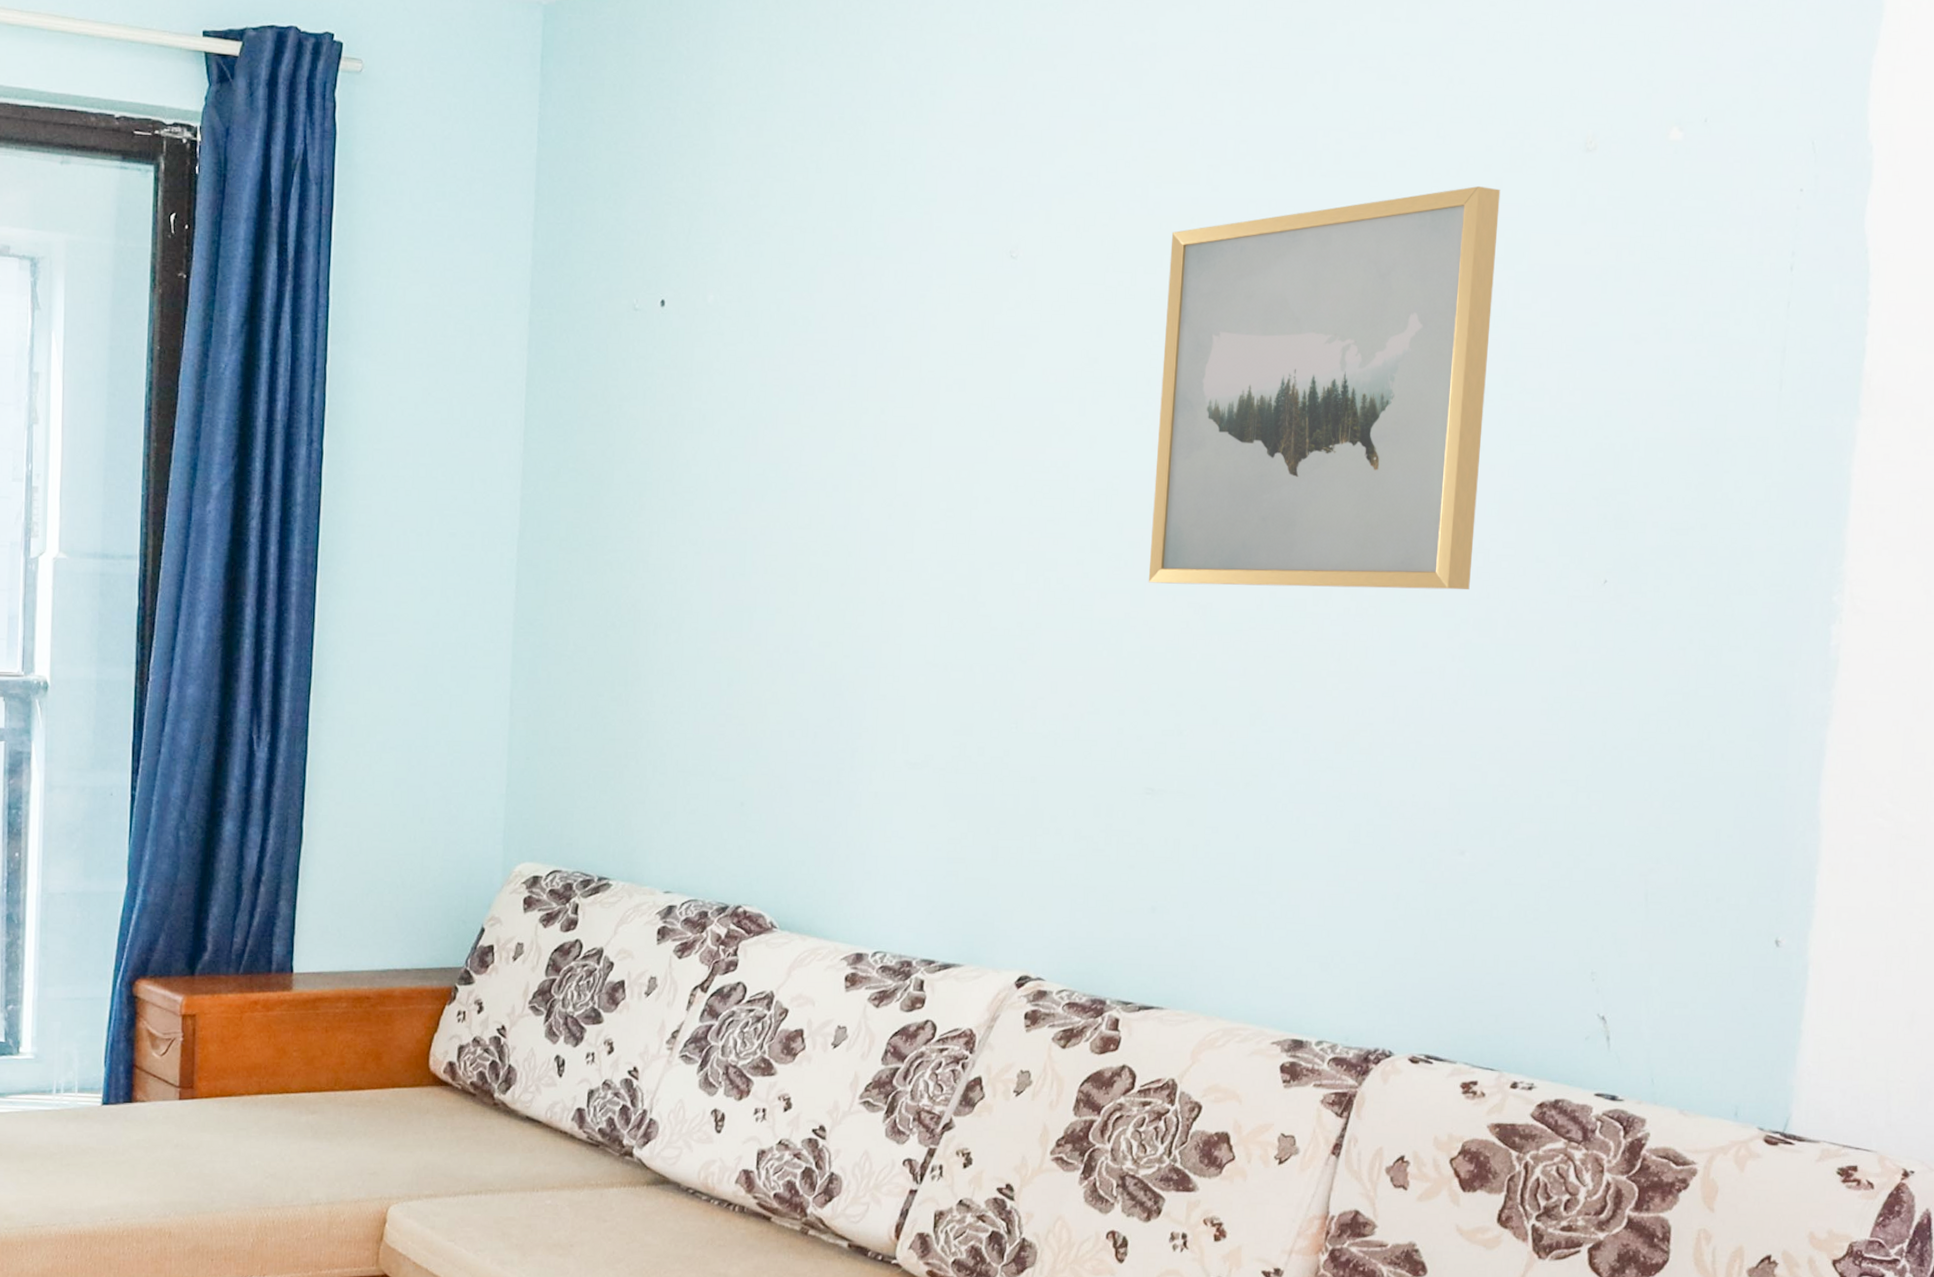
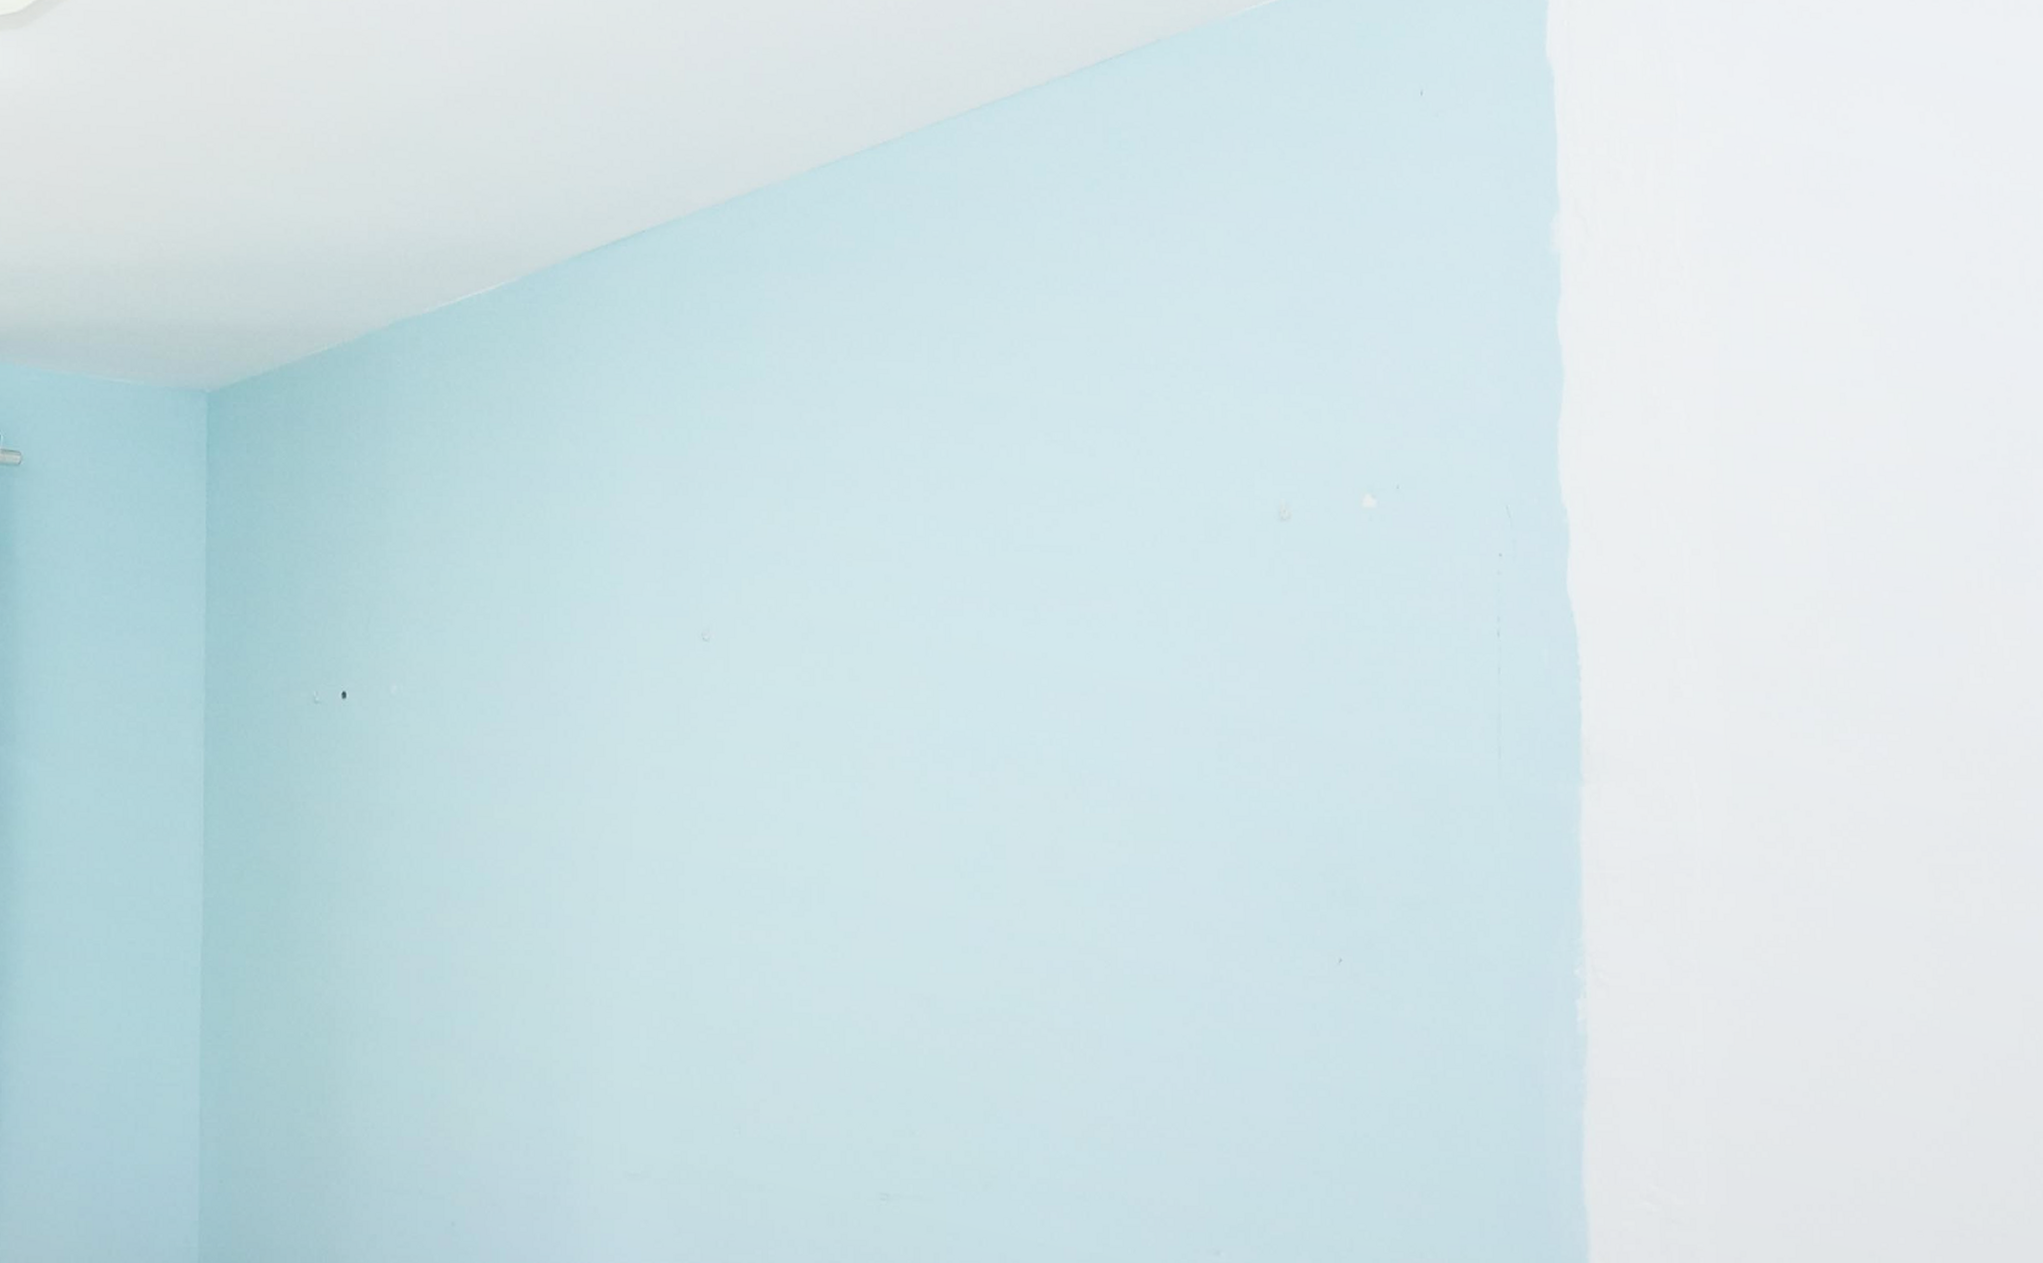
wall art: present [1148,186,1501,590] -> none [866,558,1202,975]

